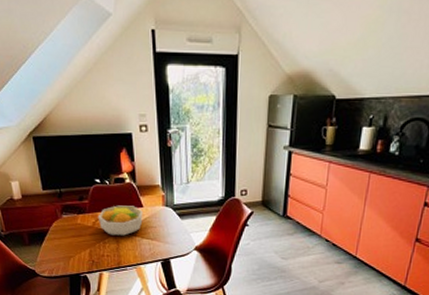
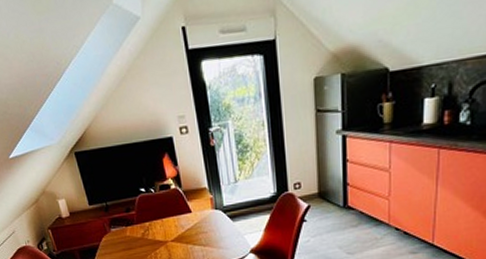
fruit bowl: present [97,205,143,236] -> none [146,212,193,245]

